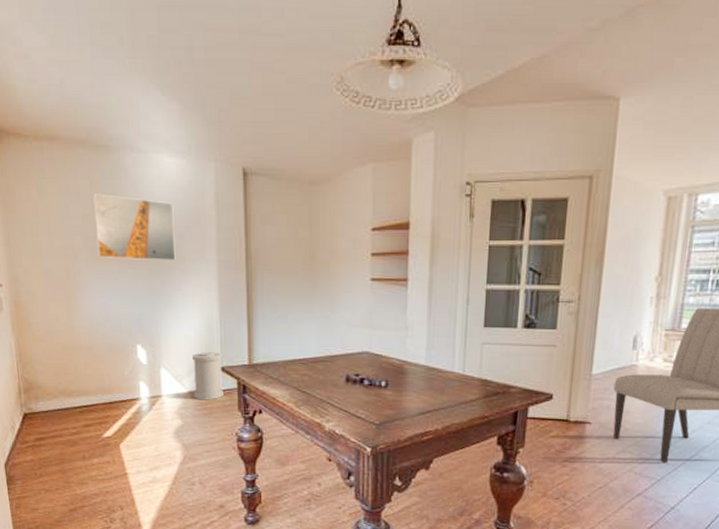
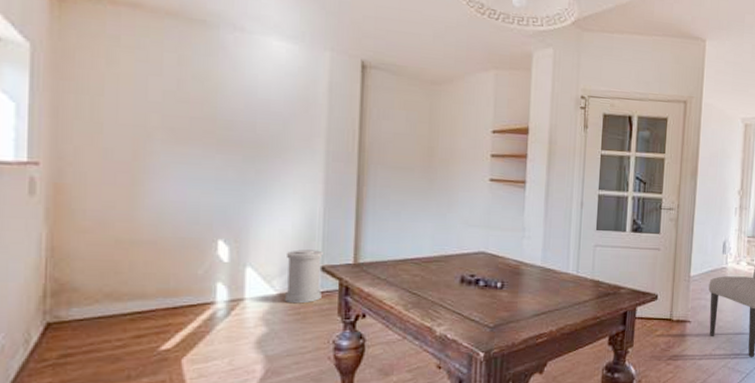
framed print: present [93,194,176,262] -> none [178,69,279,150]

